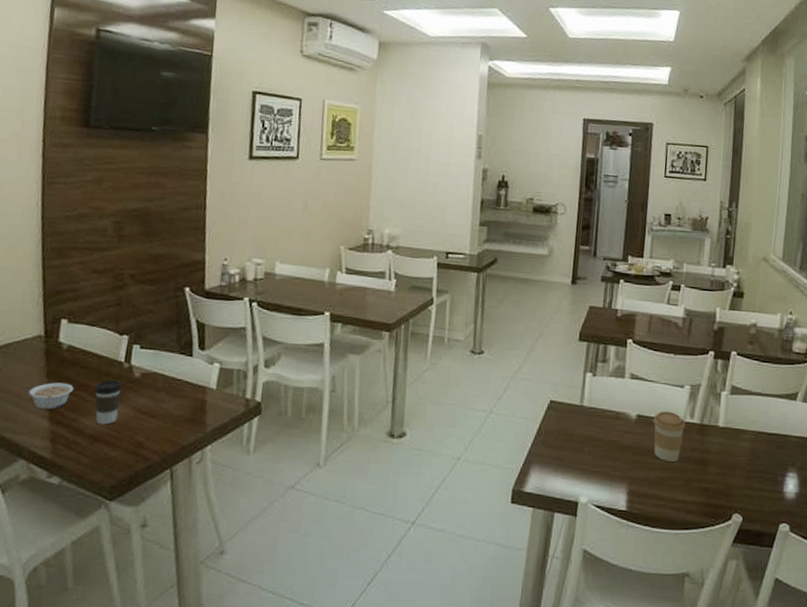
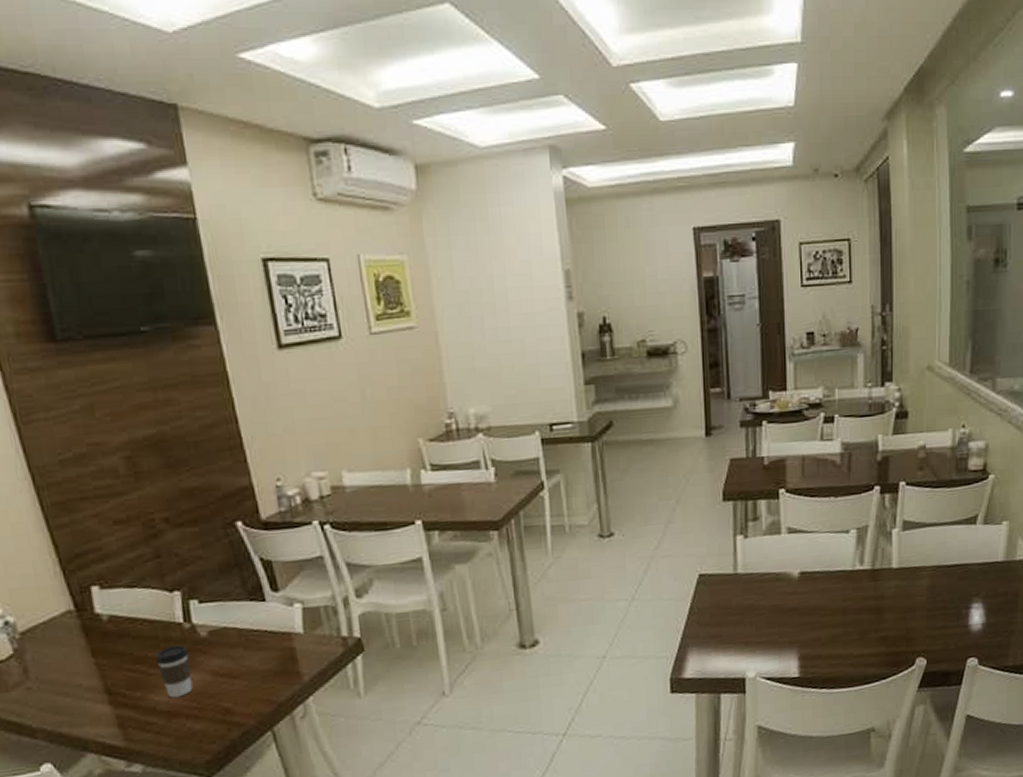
legume: present [29,382,74,409] -> none [75,659,130,694]
coffee cup: present [653,411,686,462] -> none [818,561,856,617]

